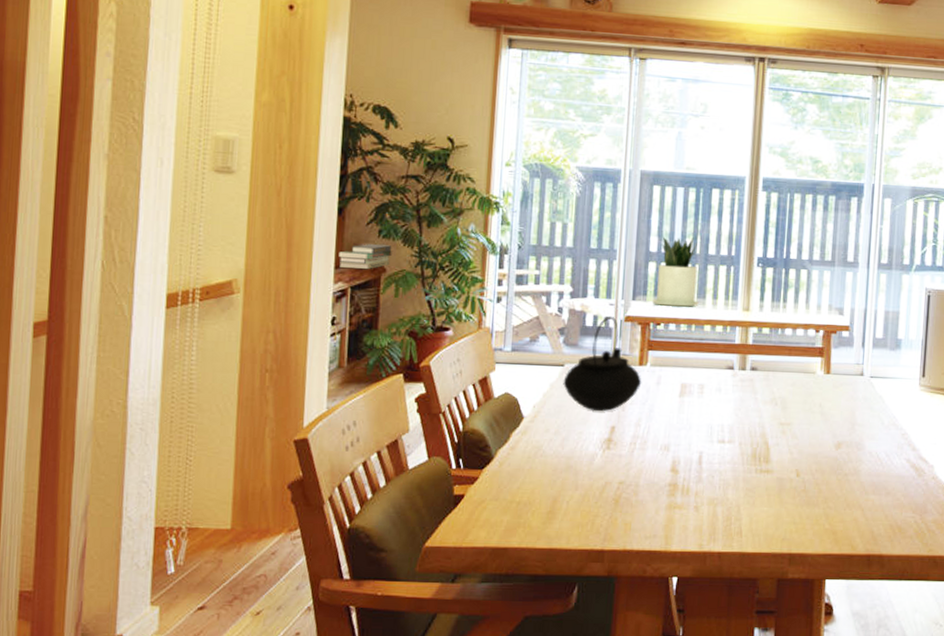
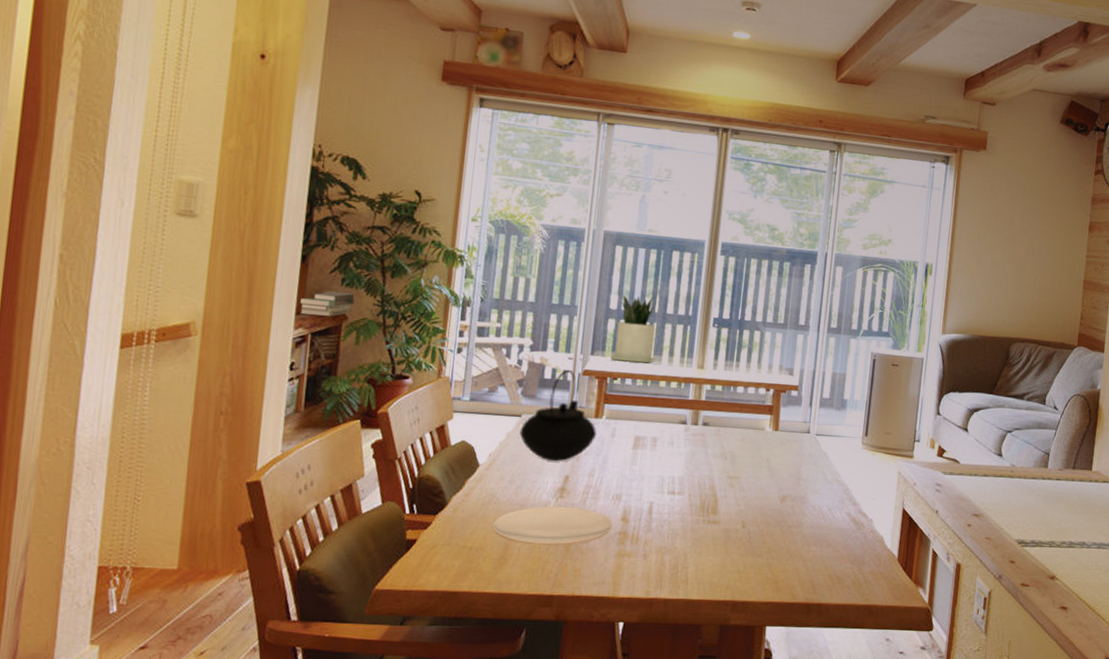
plate: none [539,457,662,500] -> present [492,506,613,546]

